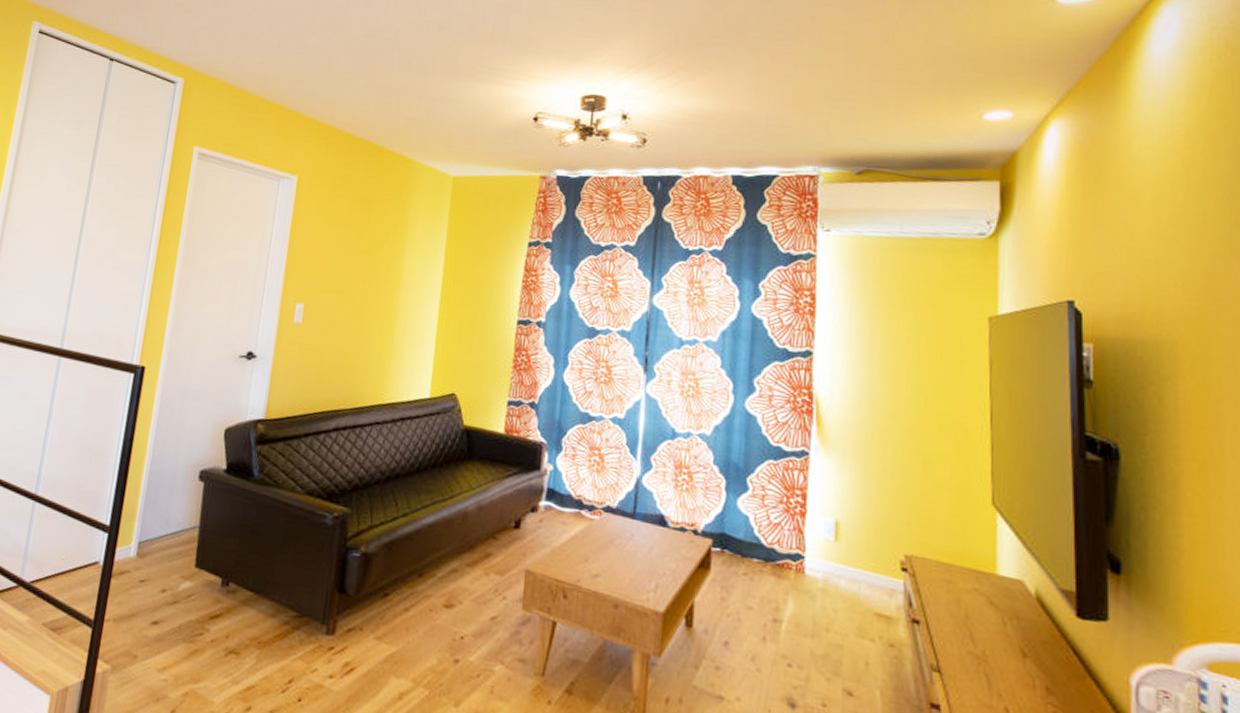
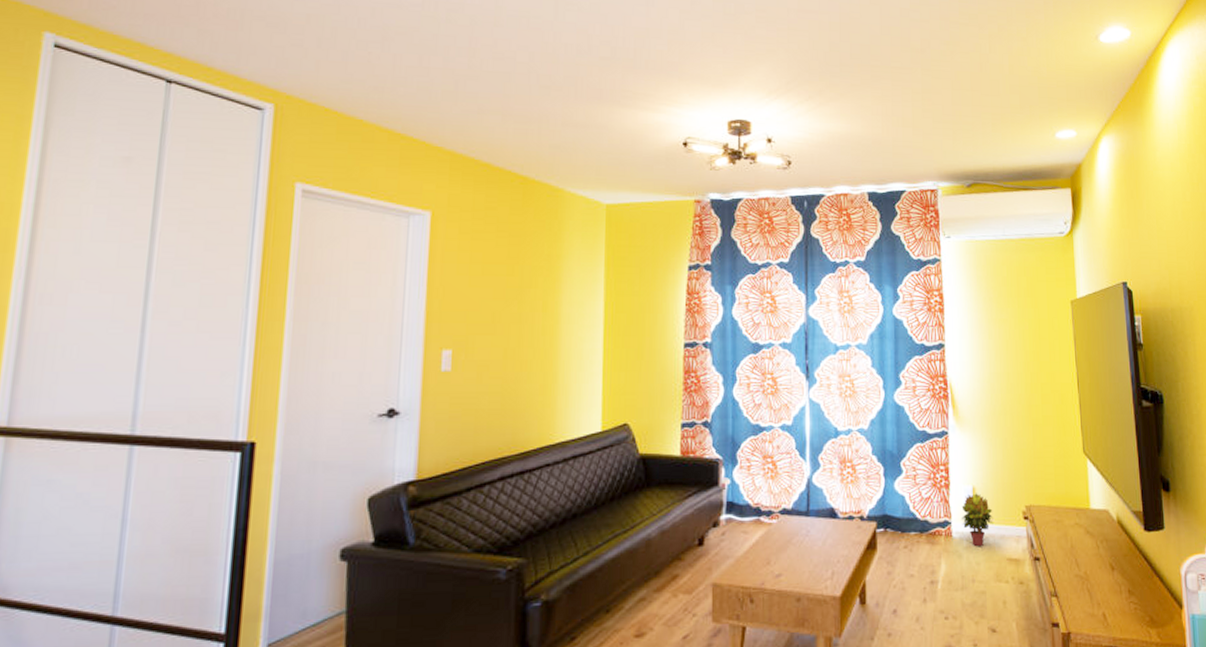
potted plant: none [818,528,860,591] -> present [961,493,993,546]

